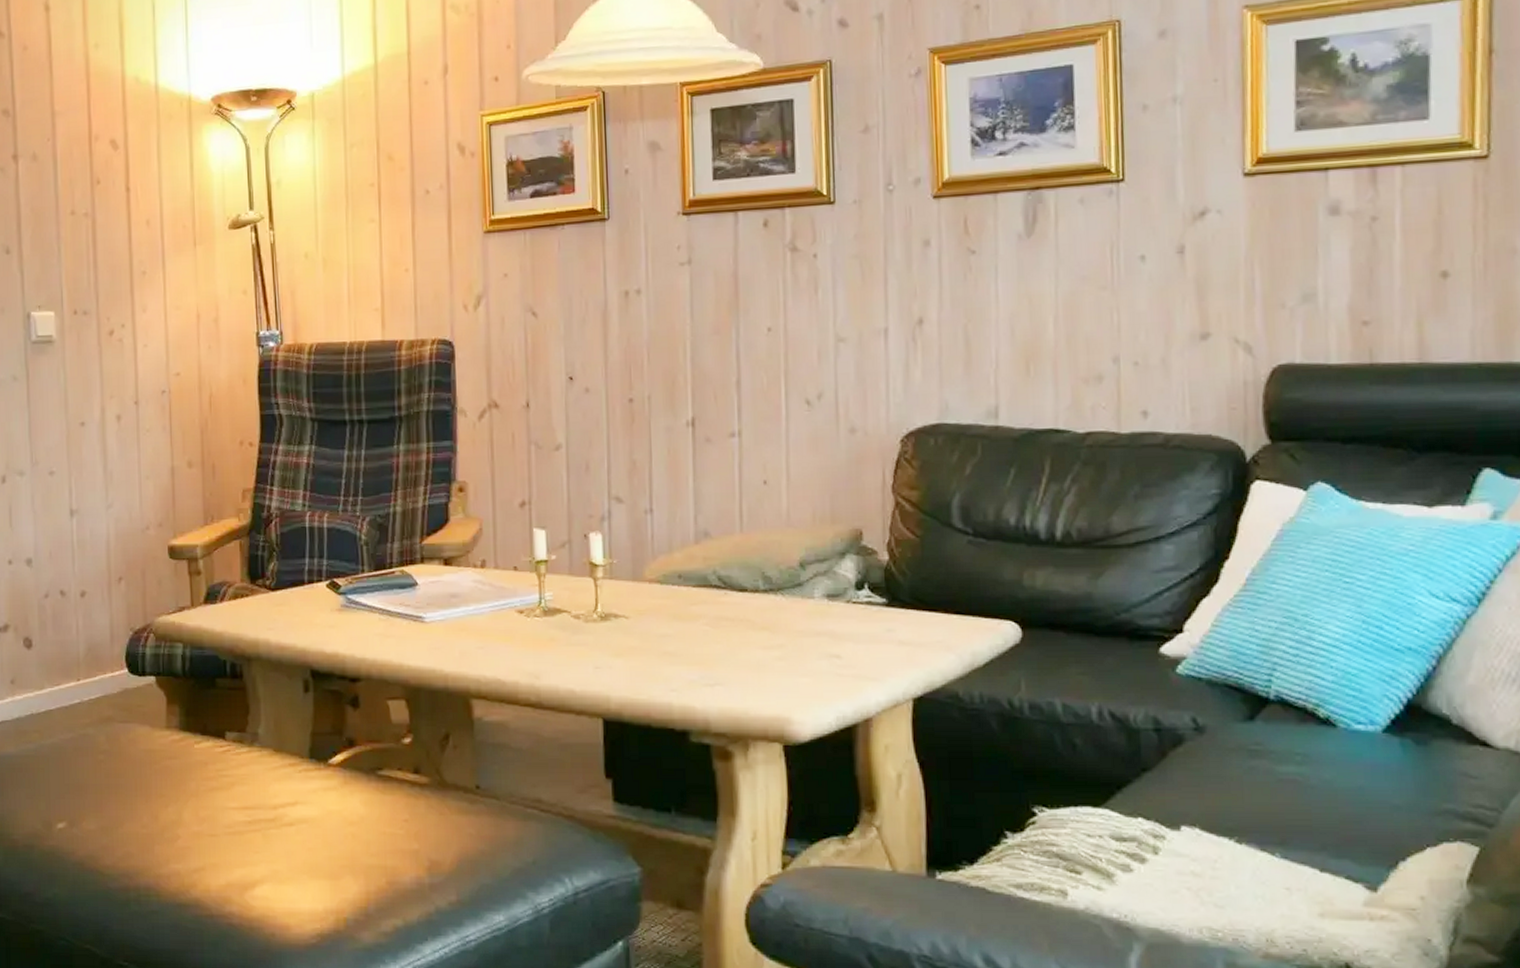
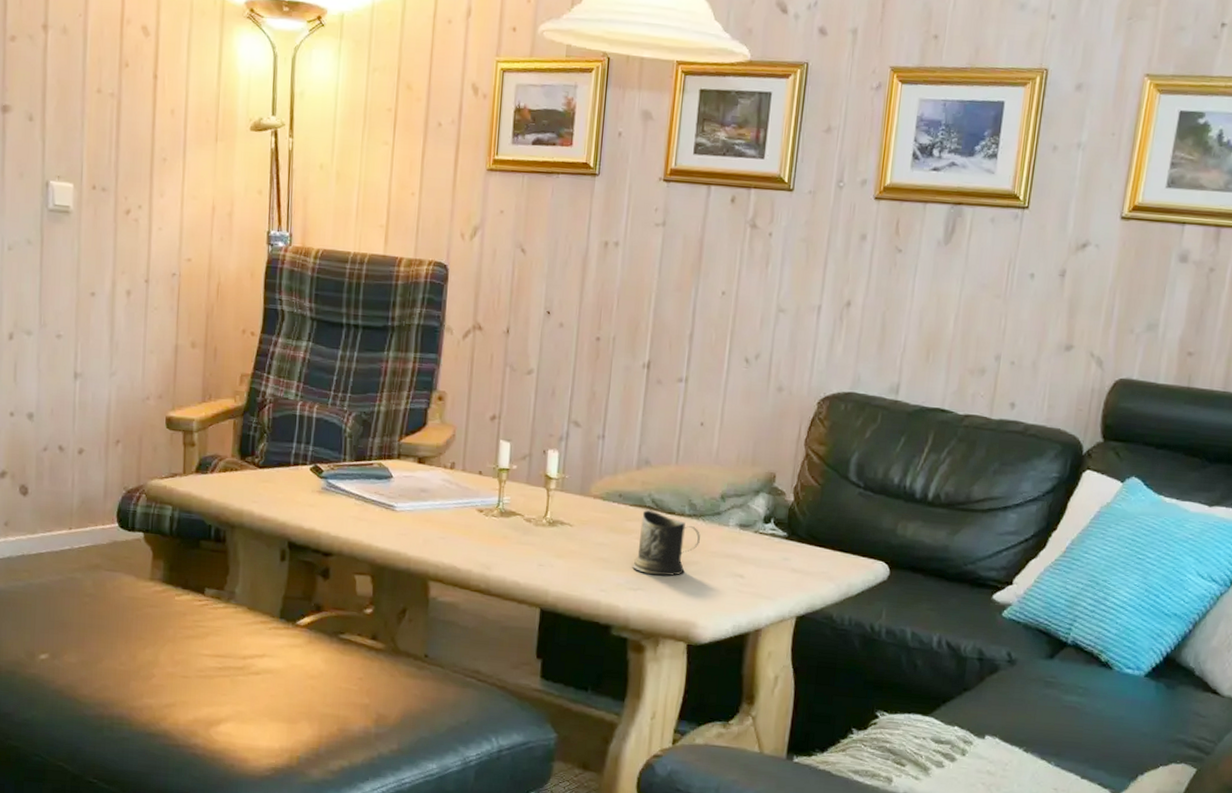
mug: none [704,590,782,666] -> present [631,510,700,576]

